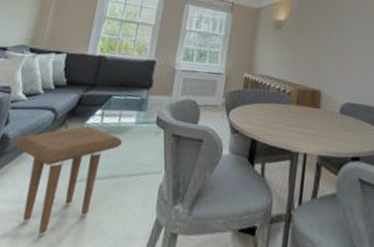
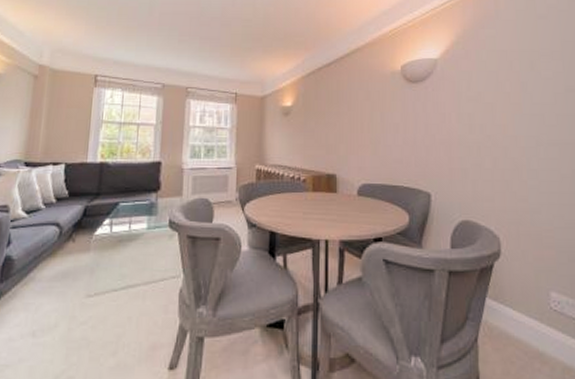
side table: present [13,126,123,237] -> none [18,237,136,358]

